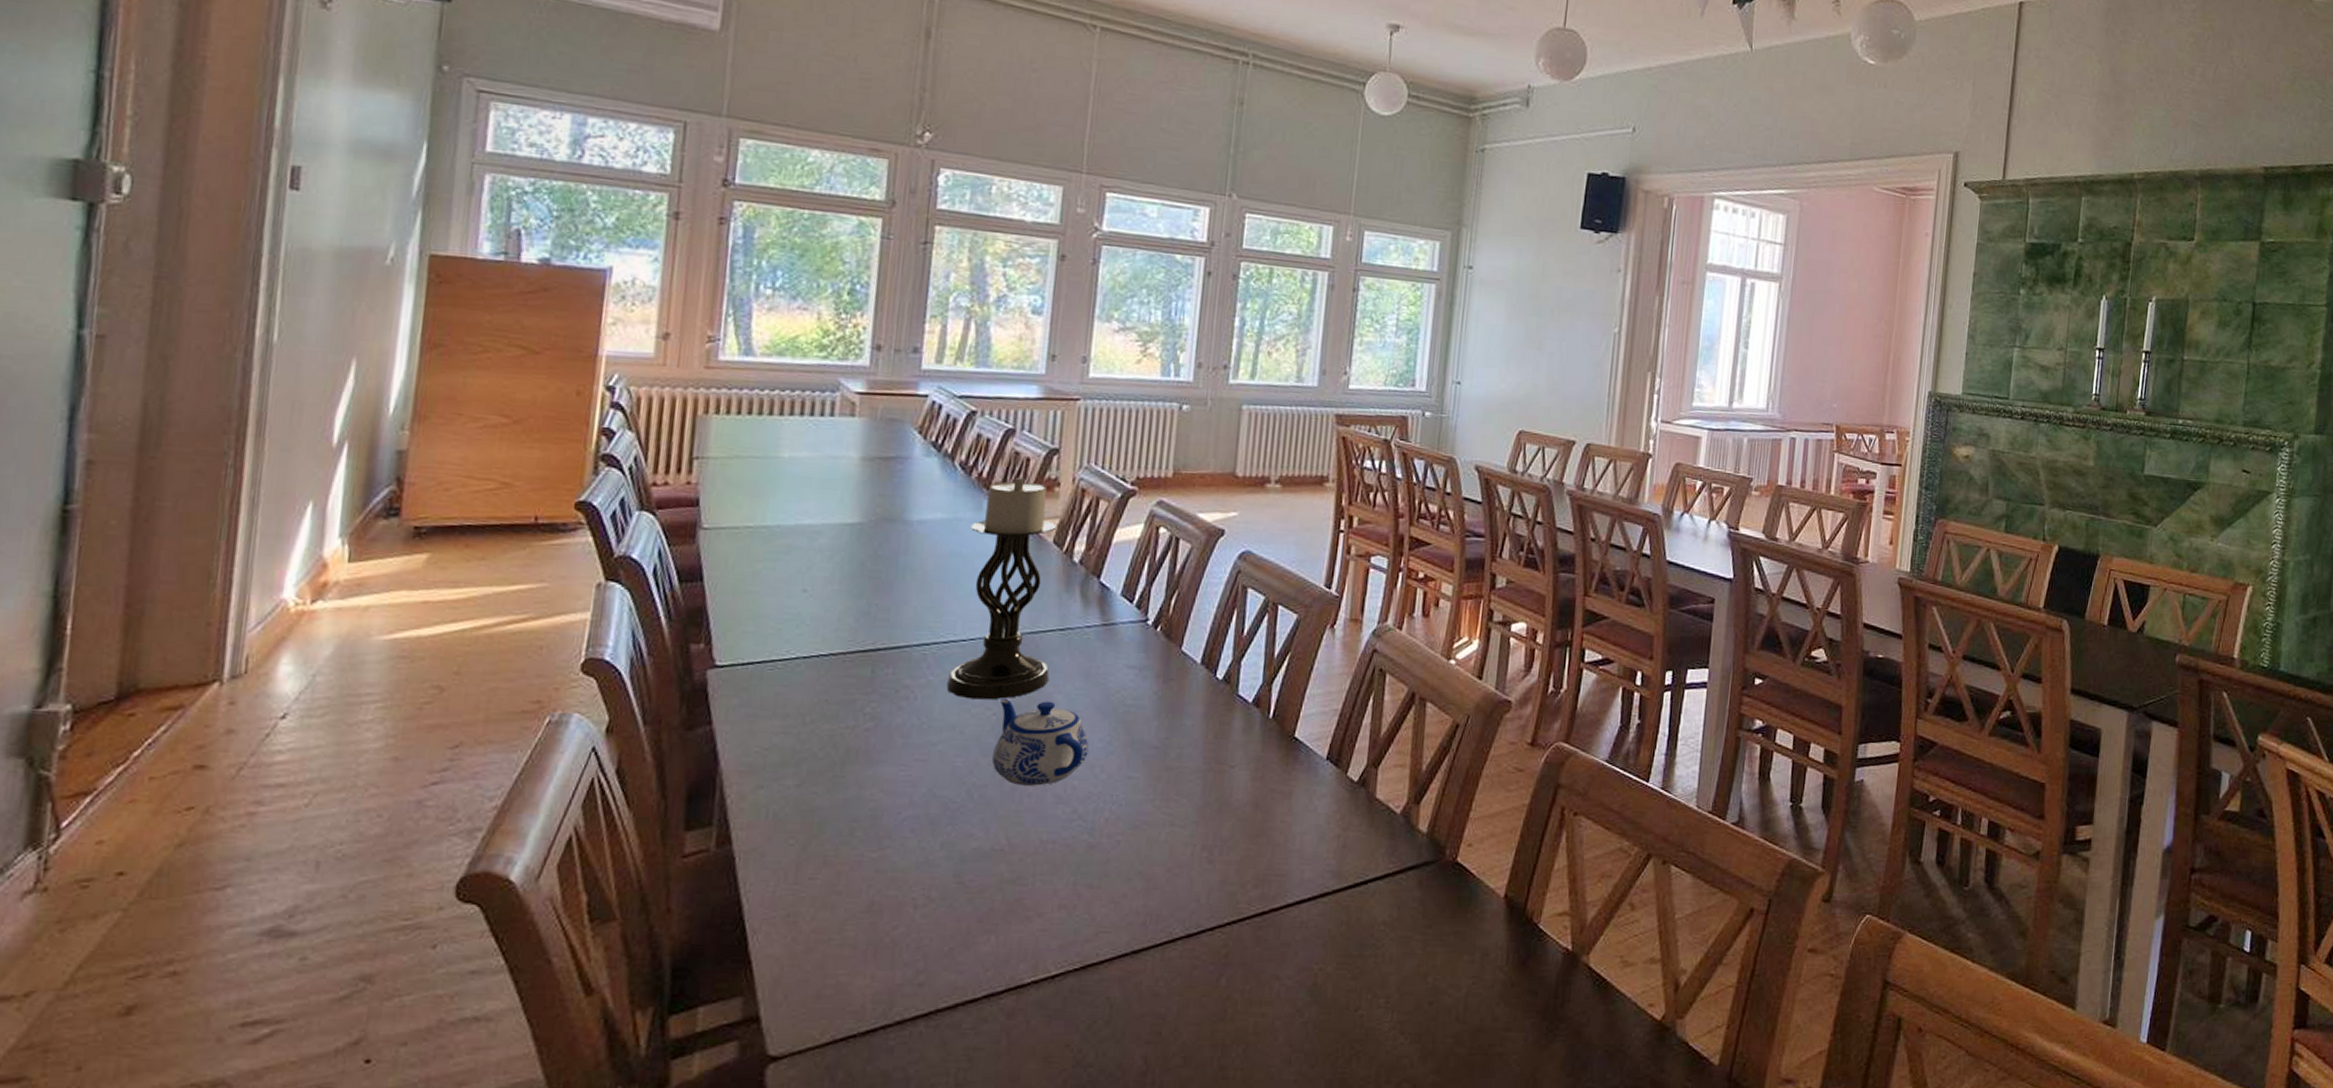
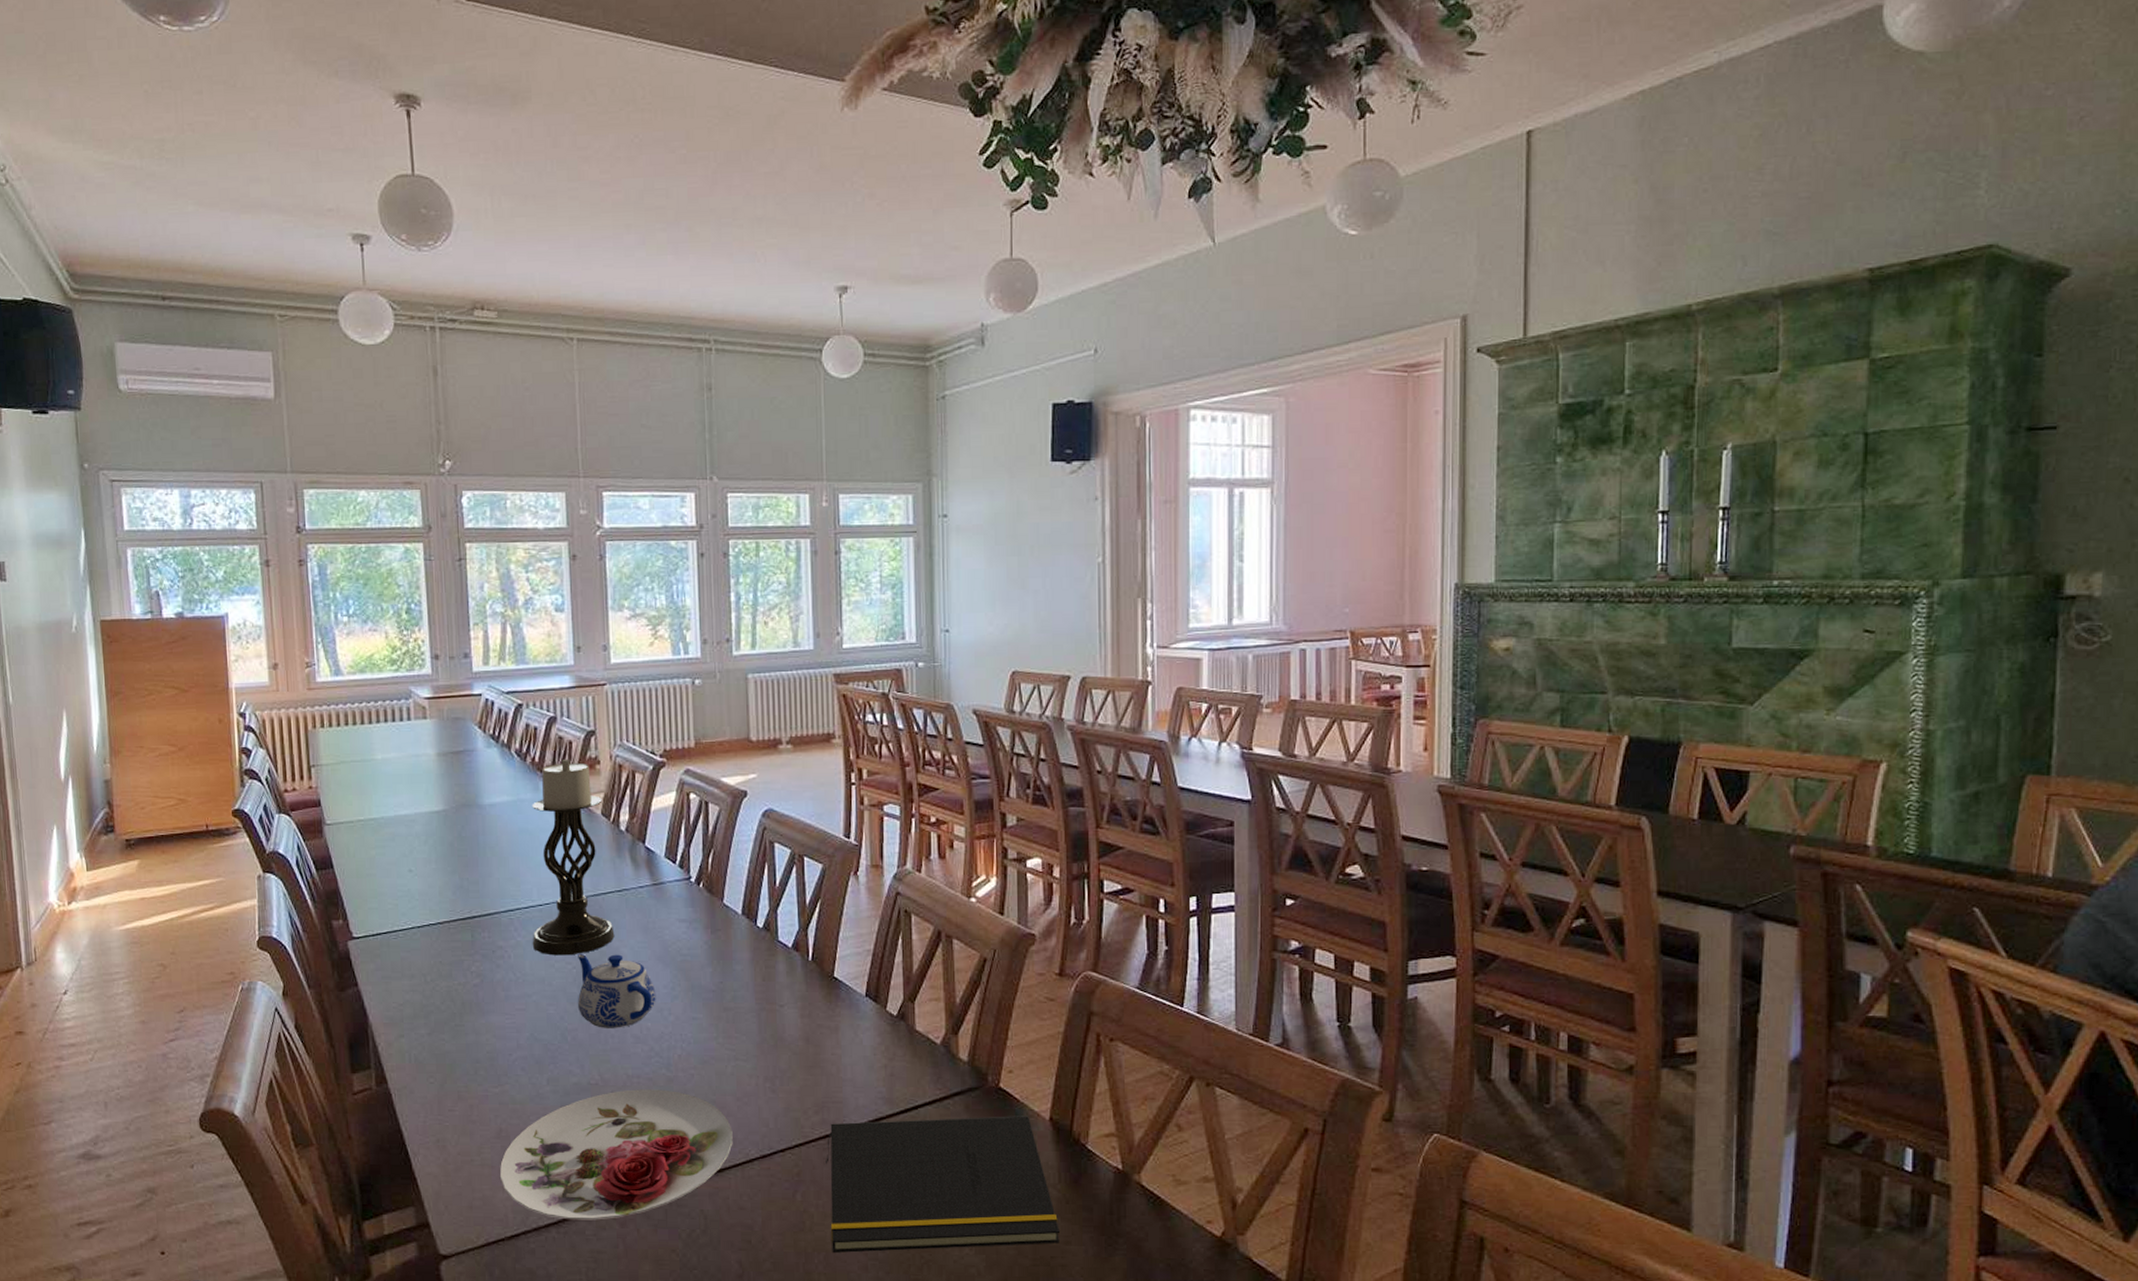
plate: none [862,857,1157,1011] -> present [499,1089,733,1220]
notepad: none [1253,892,1502,1044] -> present [826,1116,1061,1253]

